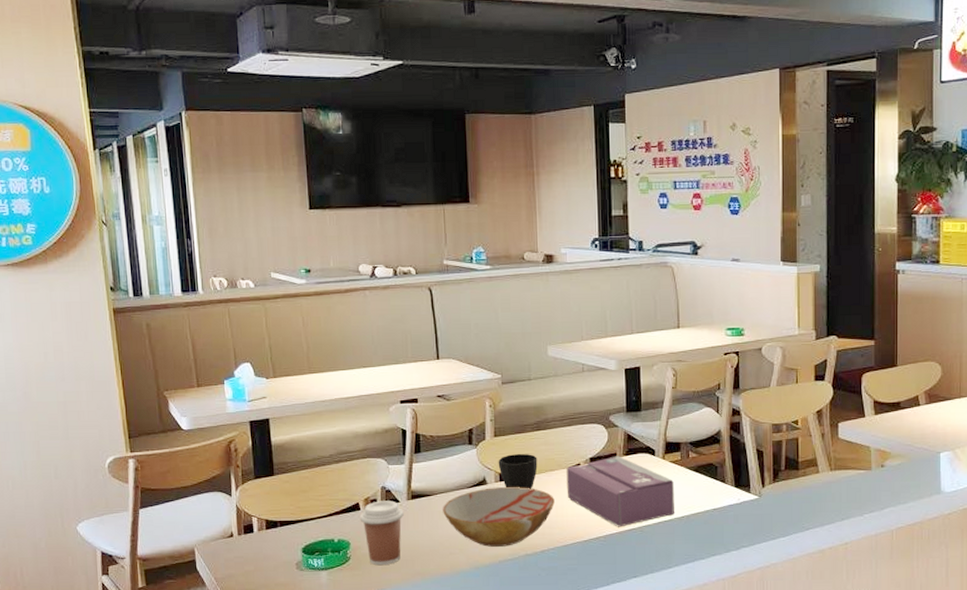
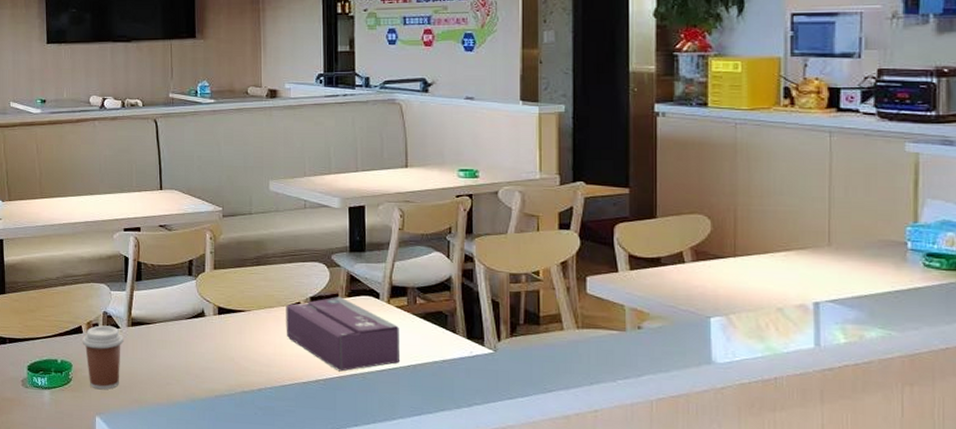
bowl: present [443,487,555,547] -> none [161,320,273,382]
cup: present [498,453,538,489] -> none [217,287,257,325]

